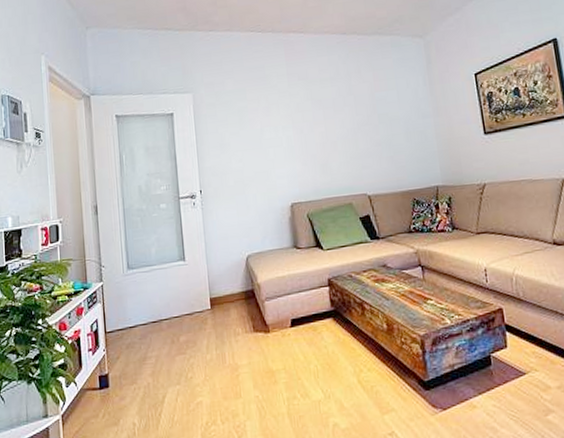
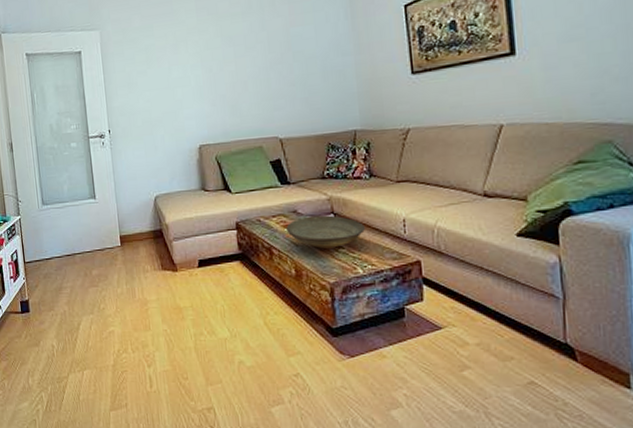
decorative bowl: none [377,268,452,303] -> present [286,215,366,250]

